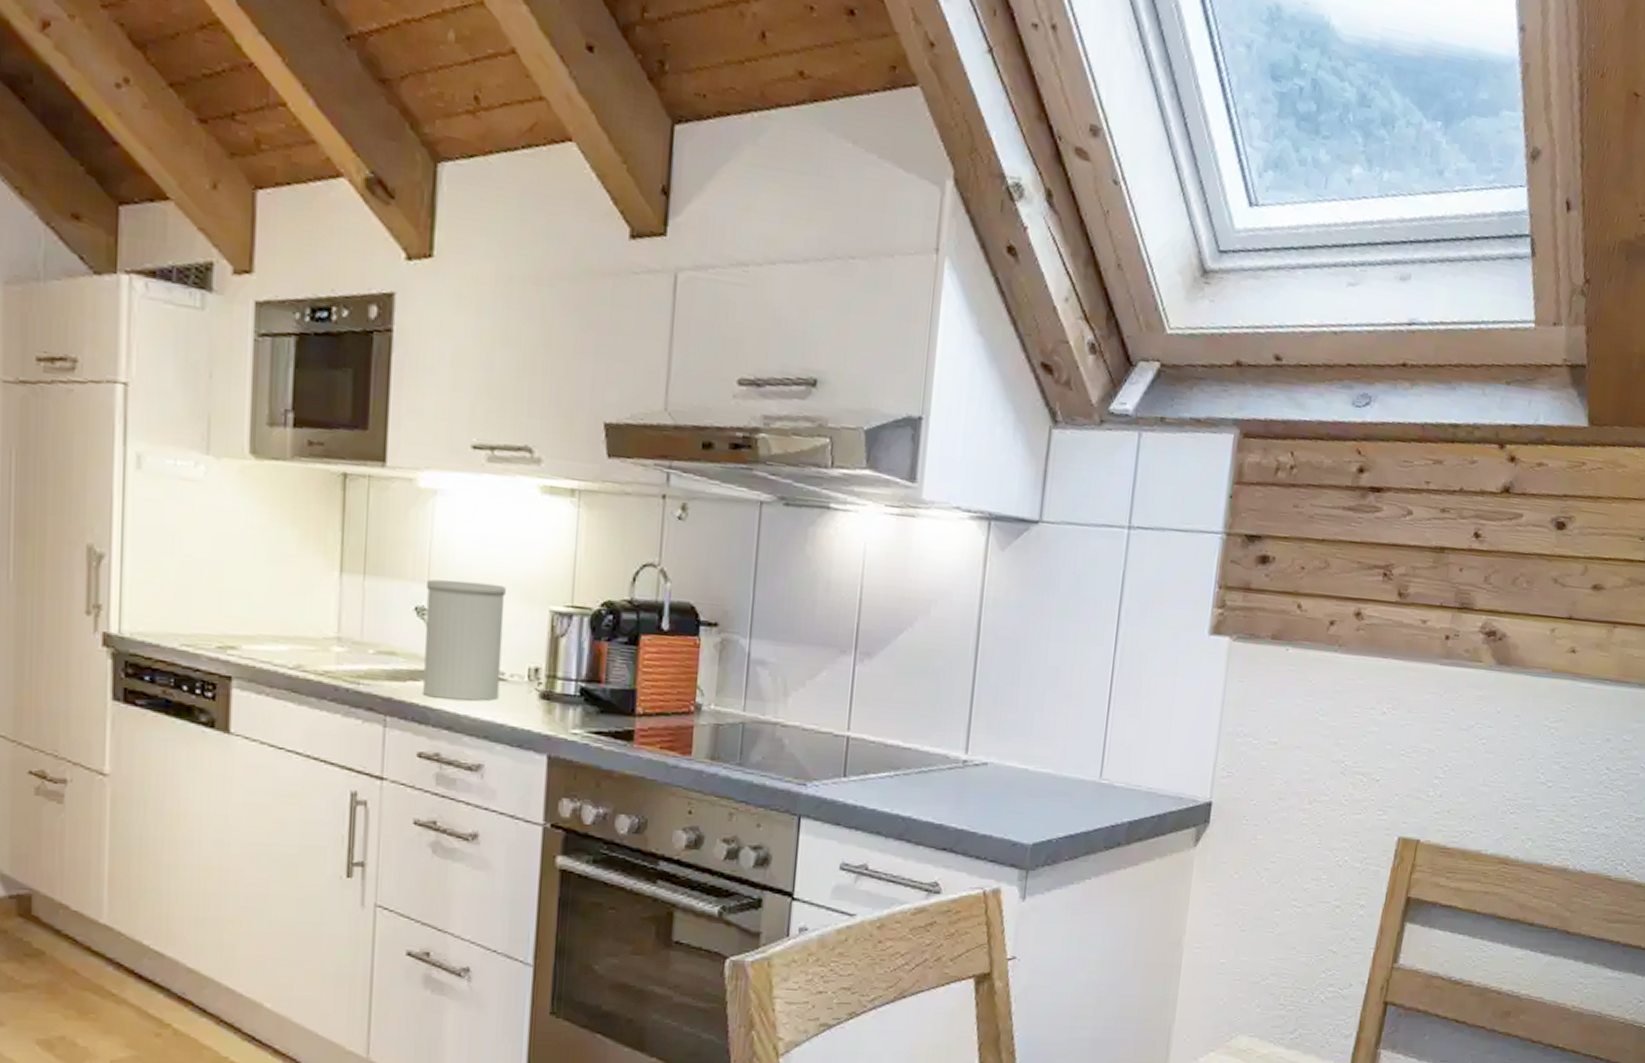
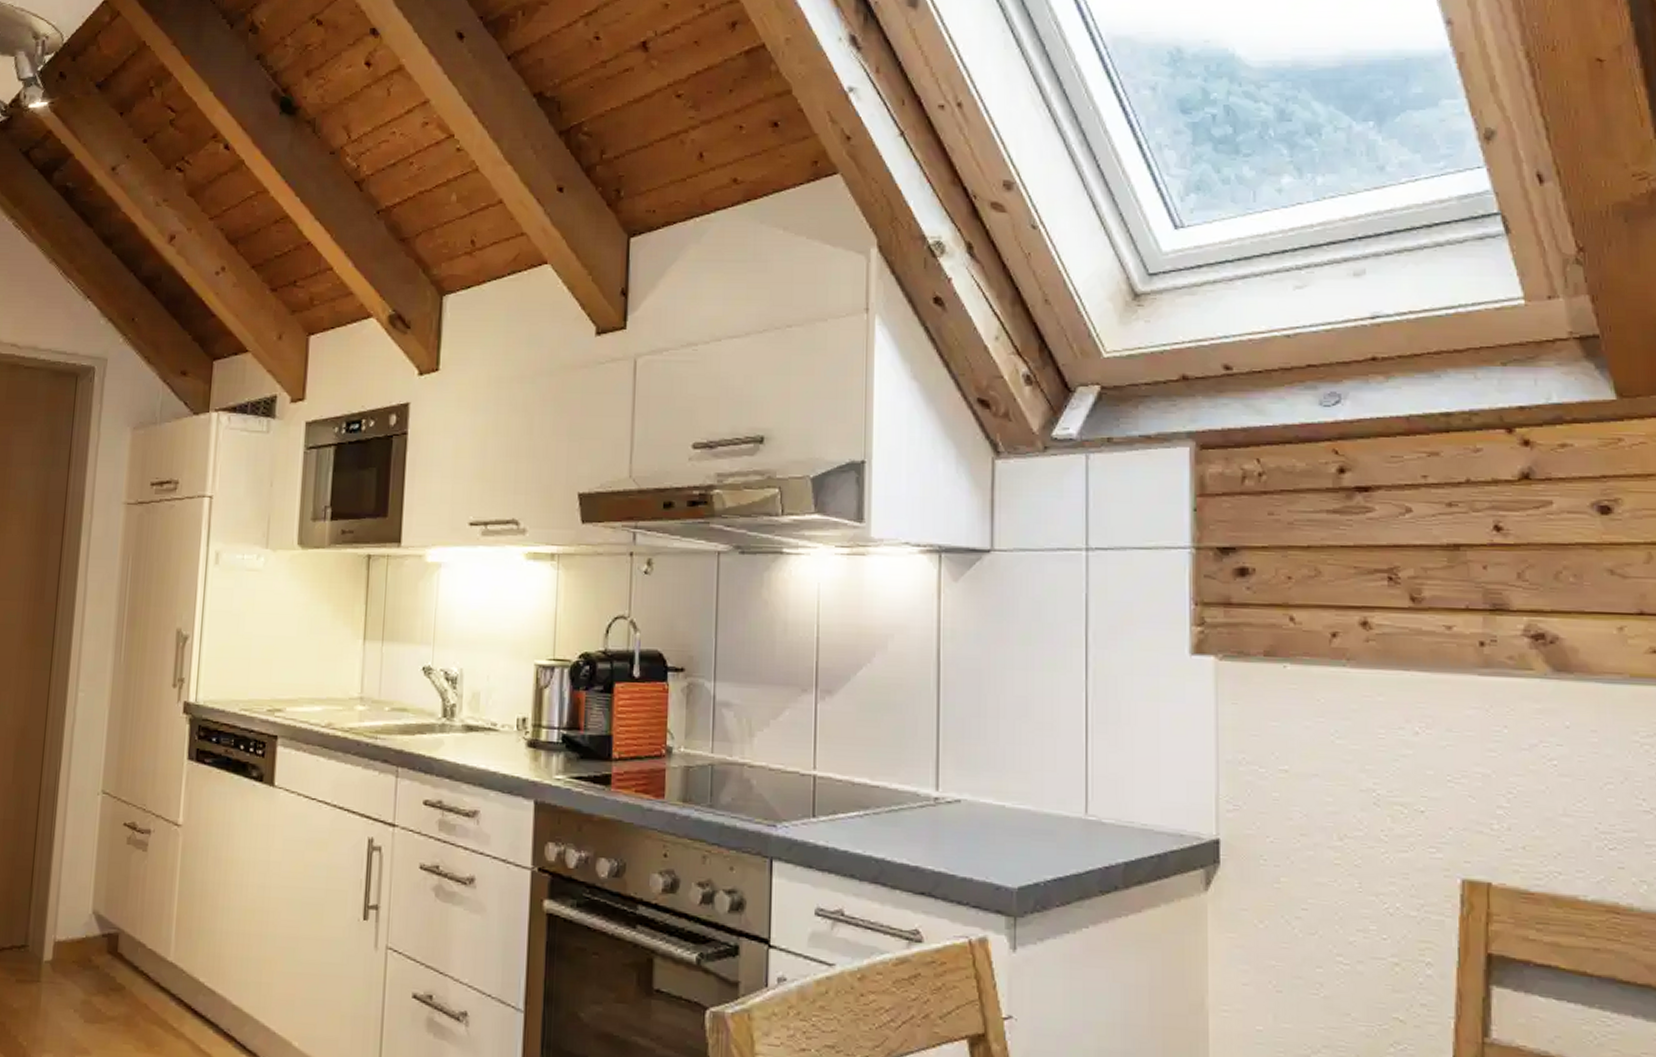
canister: present [423,579,506,702] -> none [429,641,497,751]

